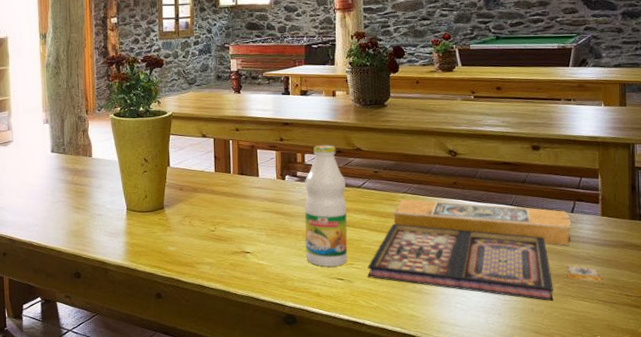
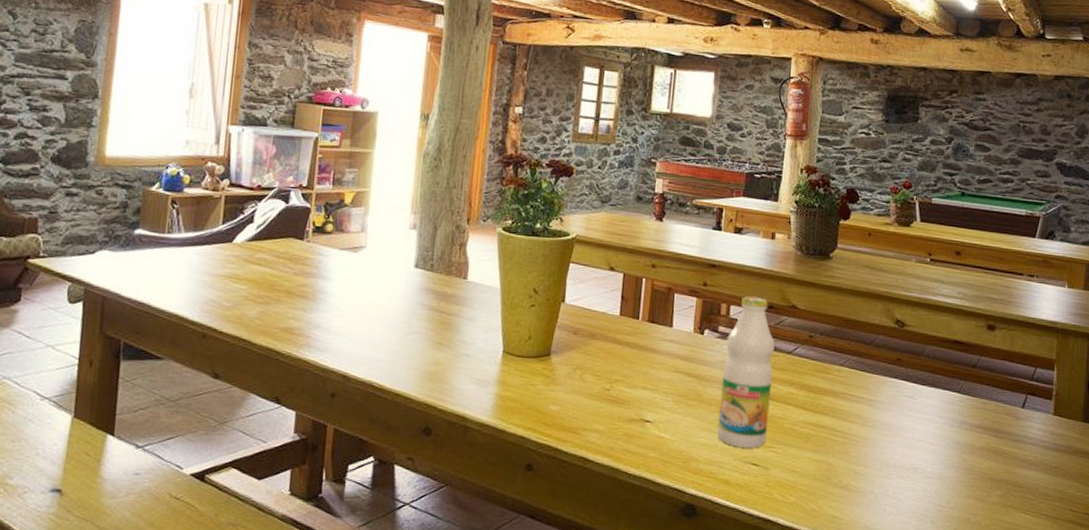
board game: present [367,199,602,302] -> none [787,372,1047,512]

